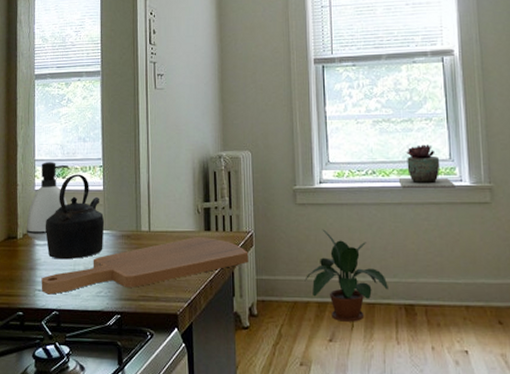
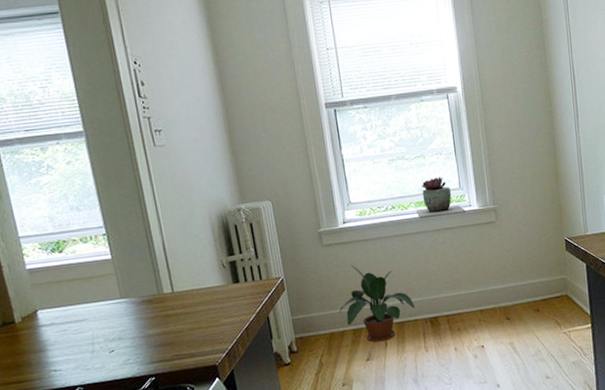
soap dispenser: present [26,162,68,242] -> none [22,236,71,323]
cutting board: present [41,236,249,295] -> none [55,289,283,373]
kettle: present [45,174,105,260] -> none [47,245,123,337]

